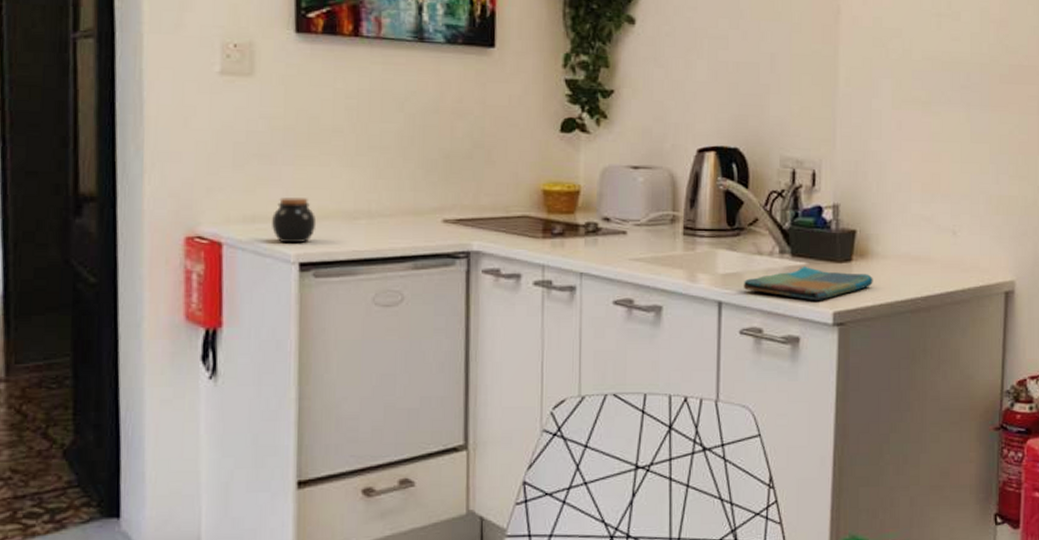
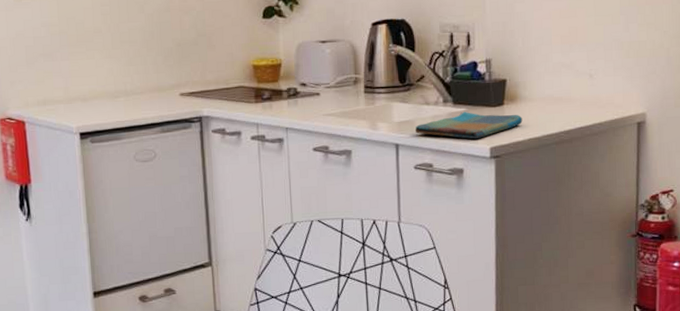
jar: present [272,197,317,244] -> none [58,84,89,119]

